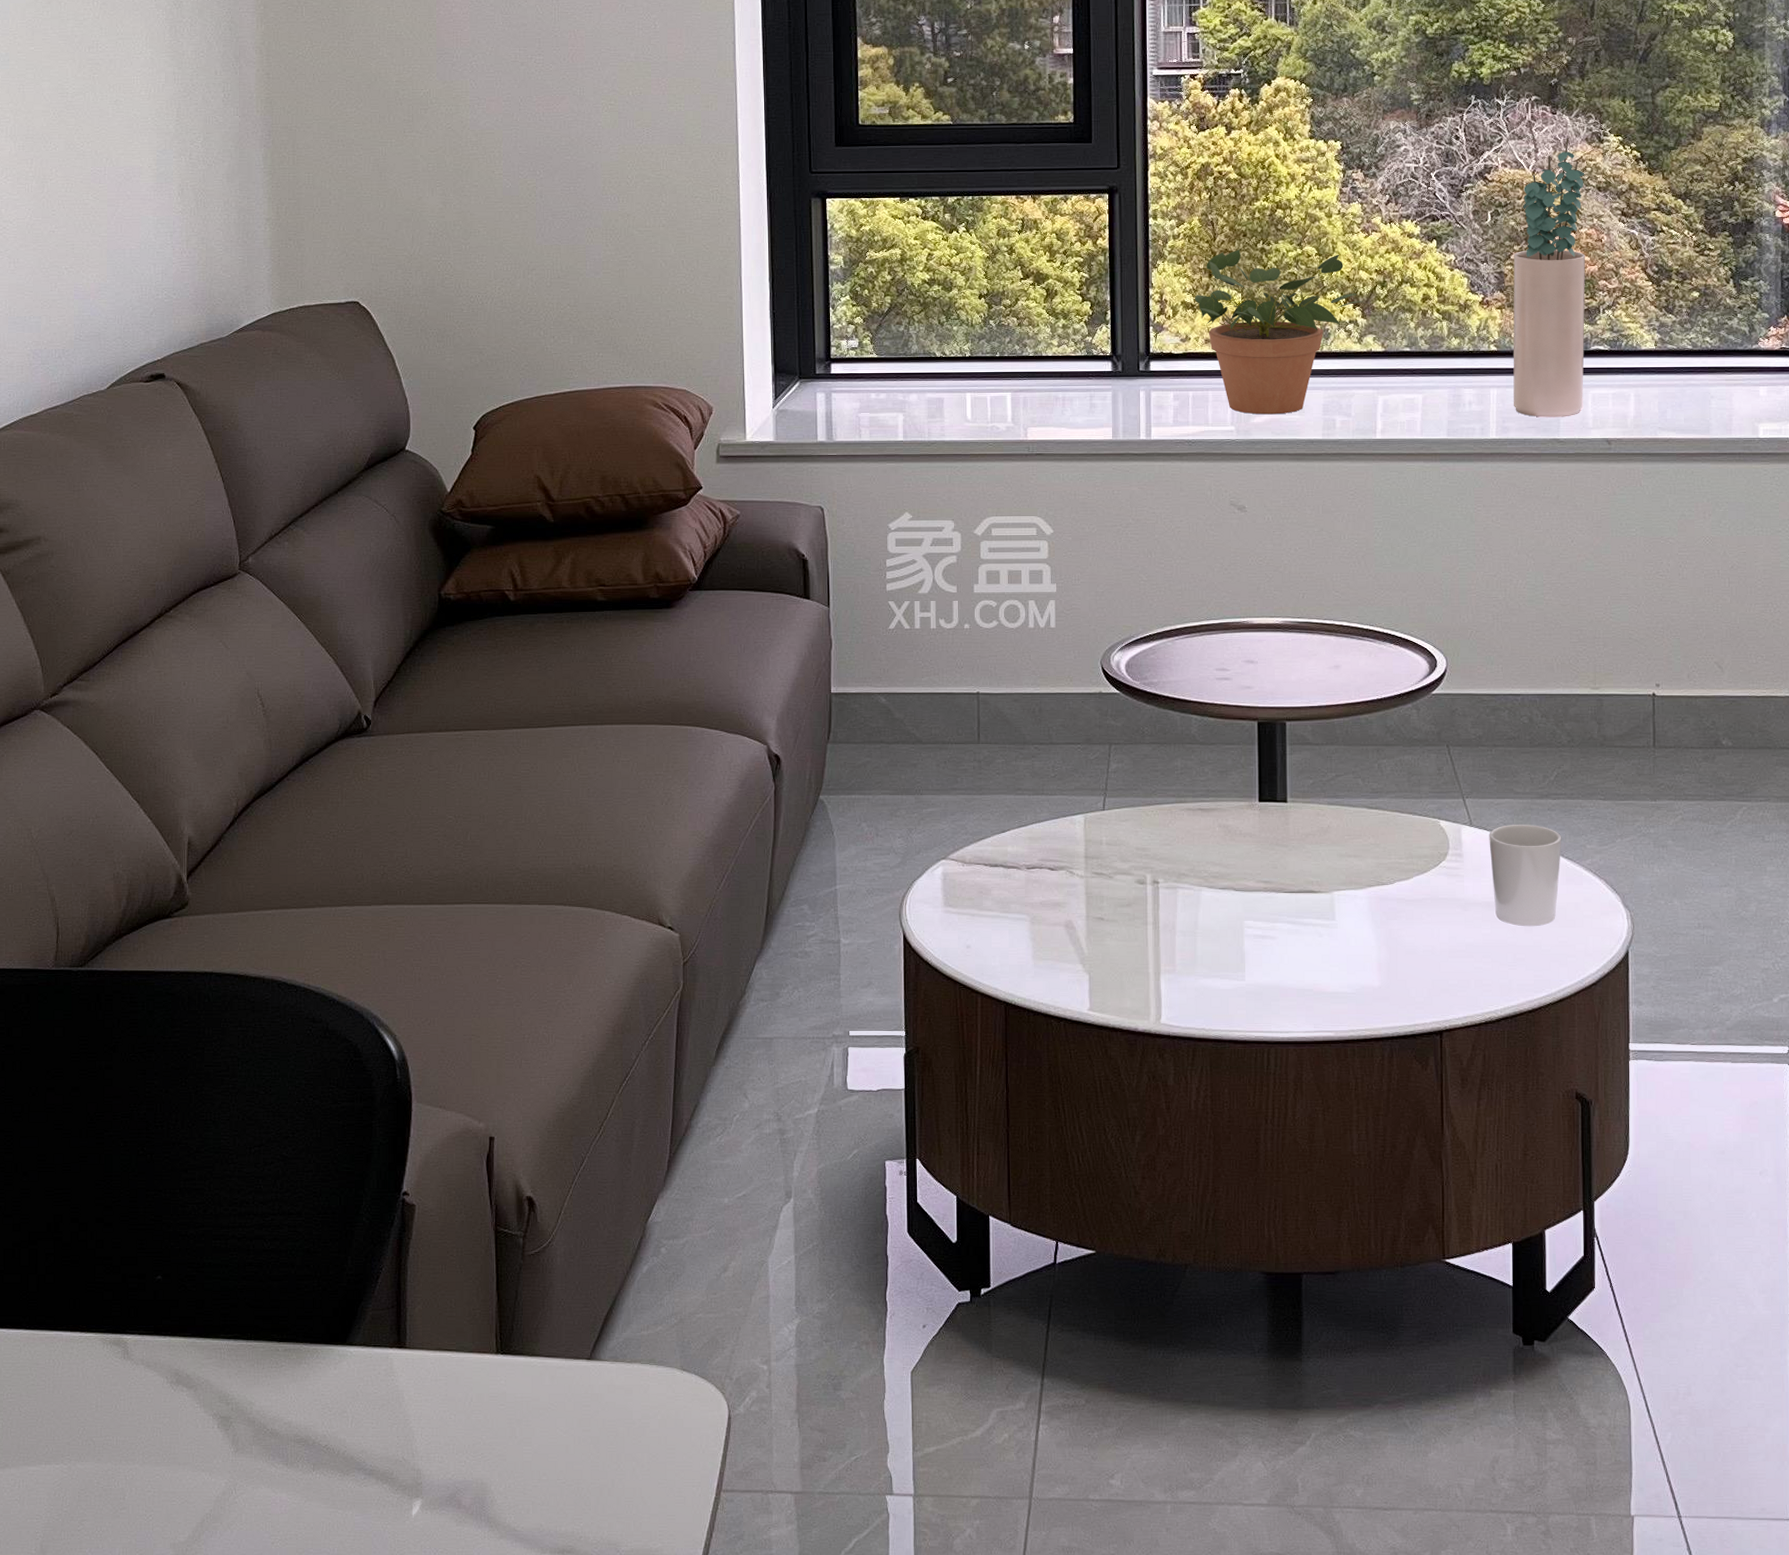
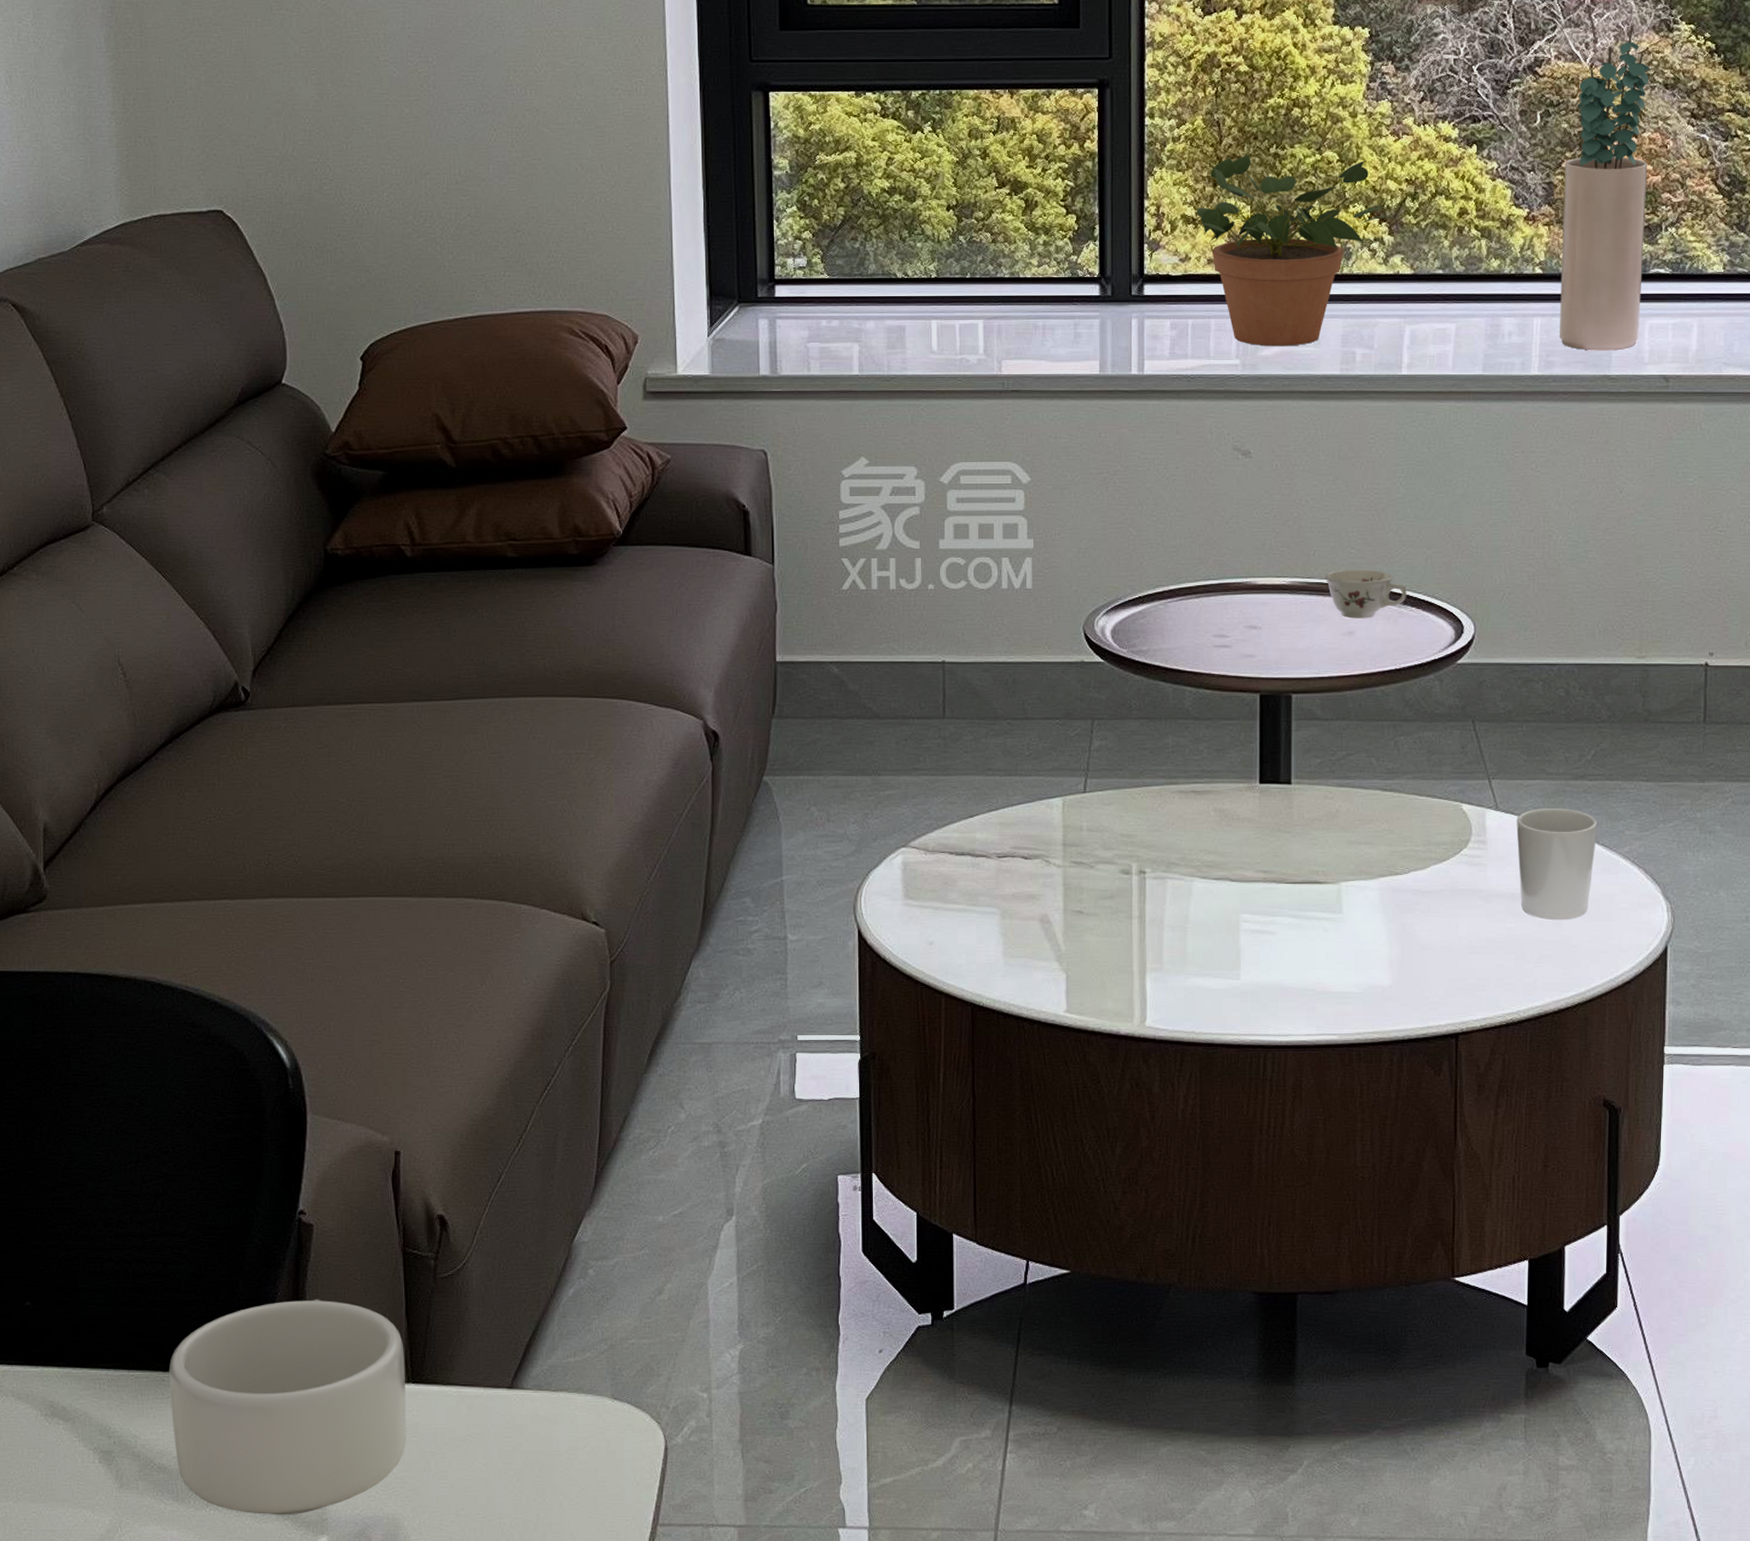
mug: none [282,1274,496,1479] -> present [168,1299,407,1515]
teacup: none [1313,610,1386,654] -> present [1325,569,1407,619]

